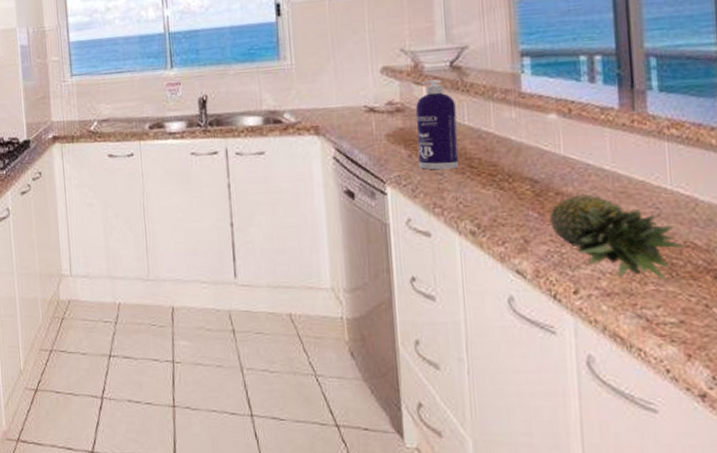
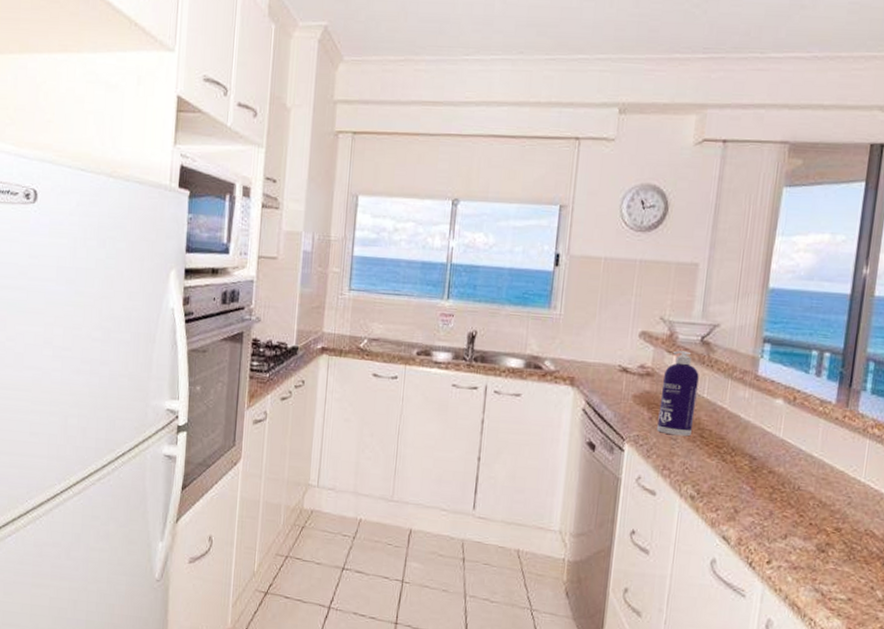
fruit: present [549,194,687,281] -> none [759,475,867,562]

